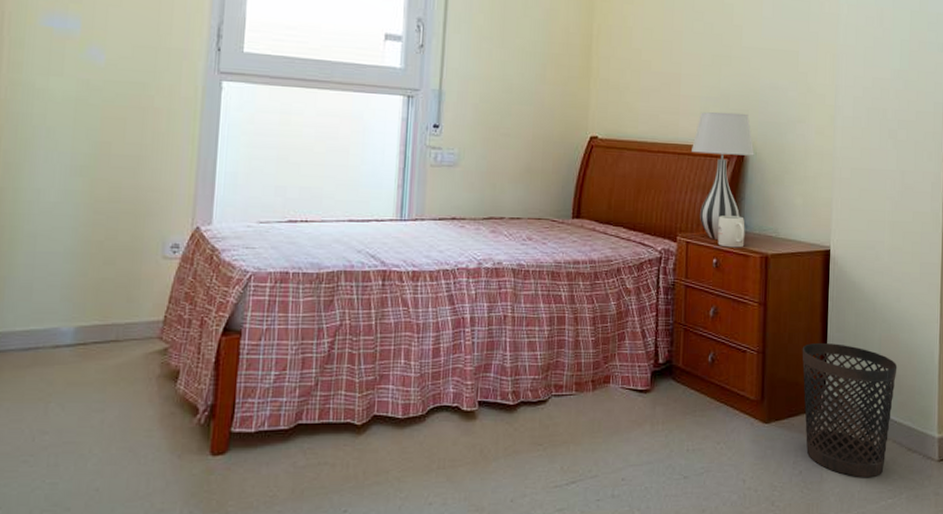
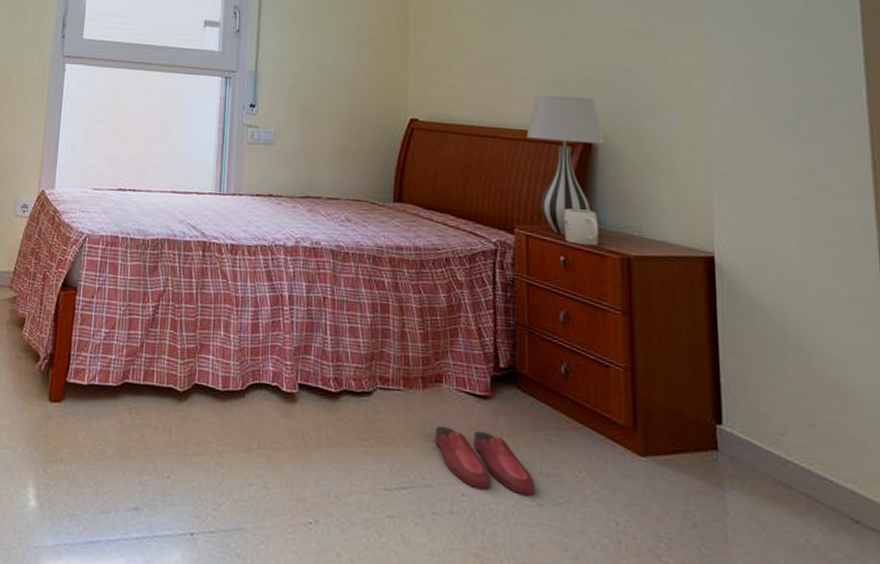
slippers: none [601,421,683,473] -> present [435,425,536,496]
trash bin: present [802,343,898,478] -> none [685,366,827,550]

